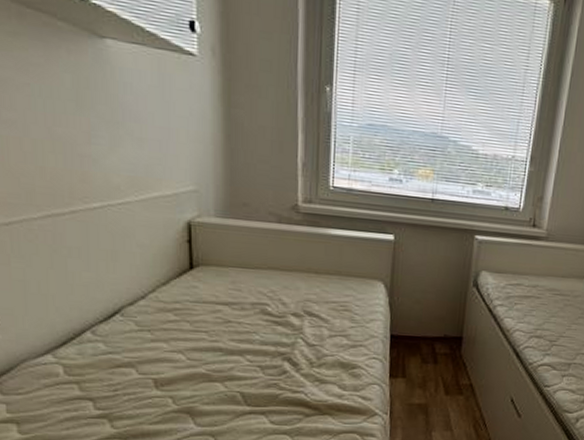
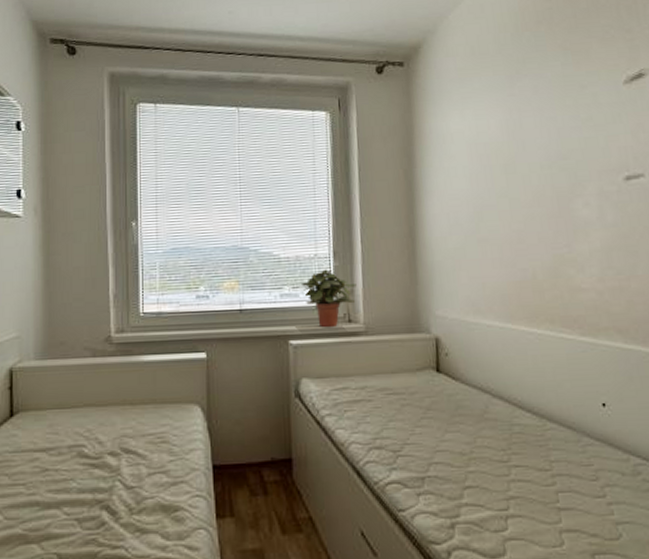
potted plant: none [495,172,547,230] -> present [302,269,357,328]

